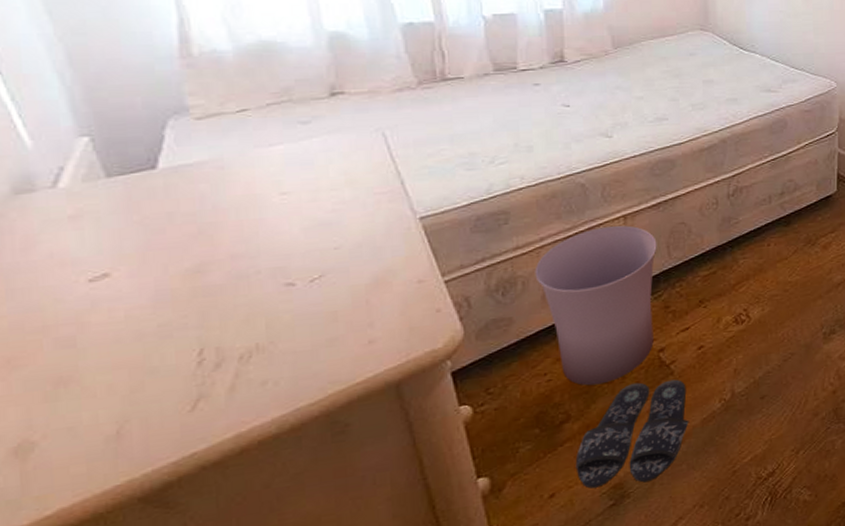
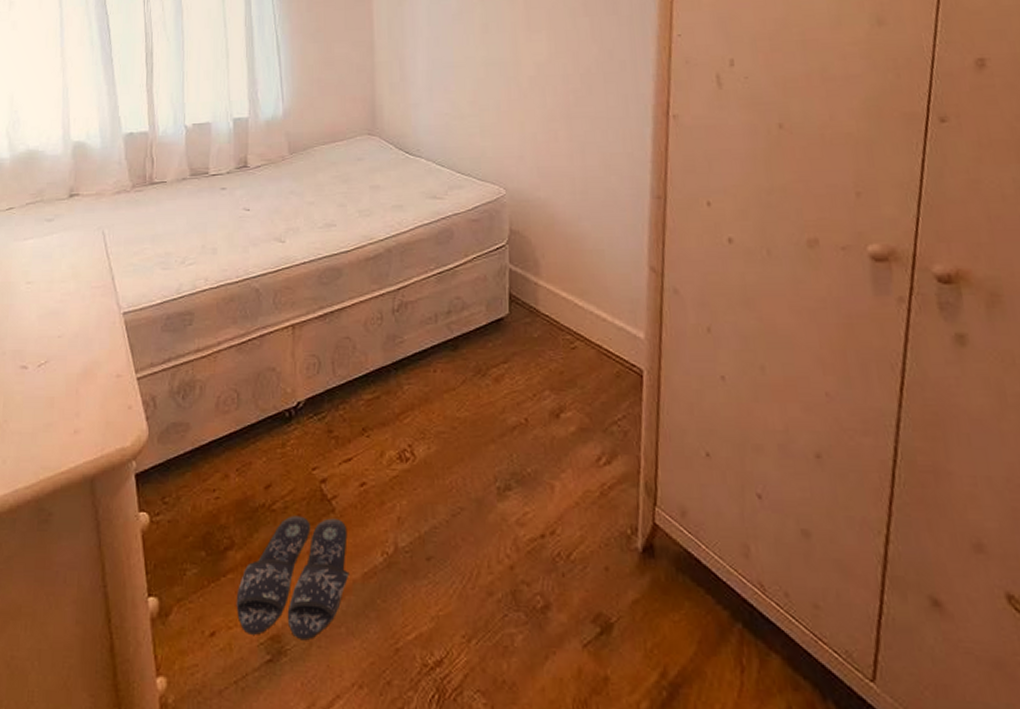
waste bin: present [534,225,657,386] -> none [211,336,322,511]

